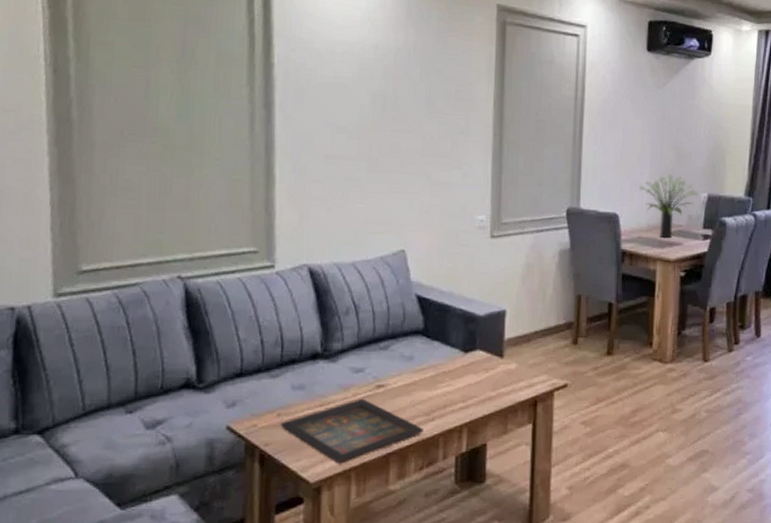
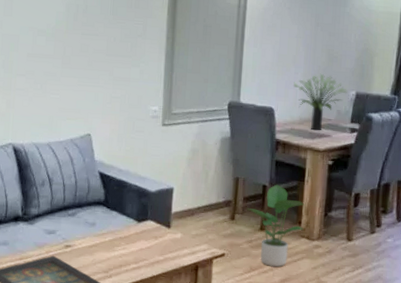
potted plant: none [591,301,656,395] -> present [247,184,305,267]

